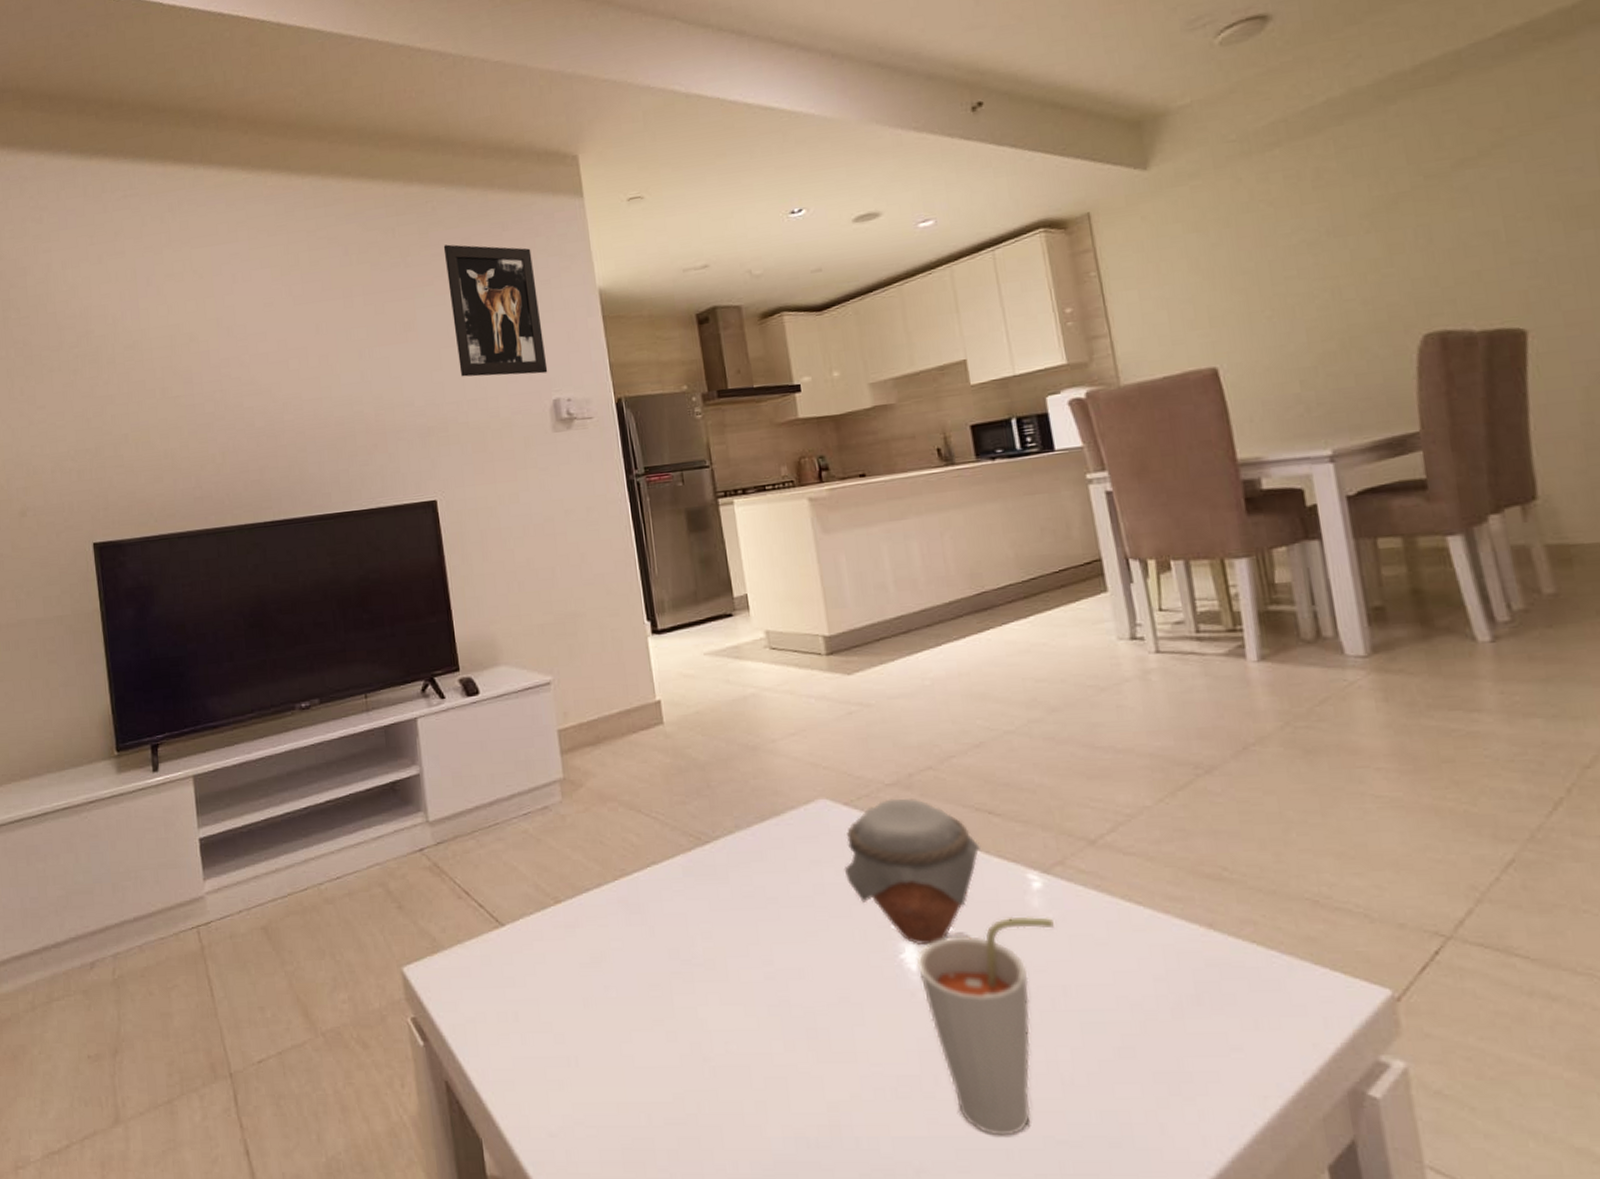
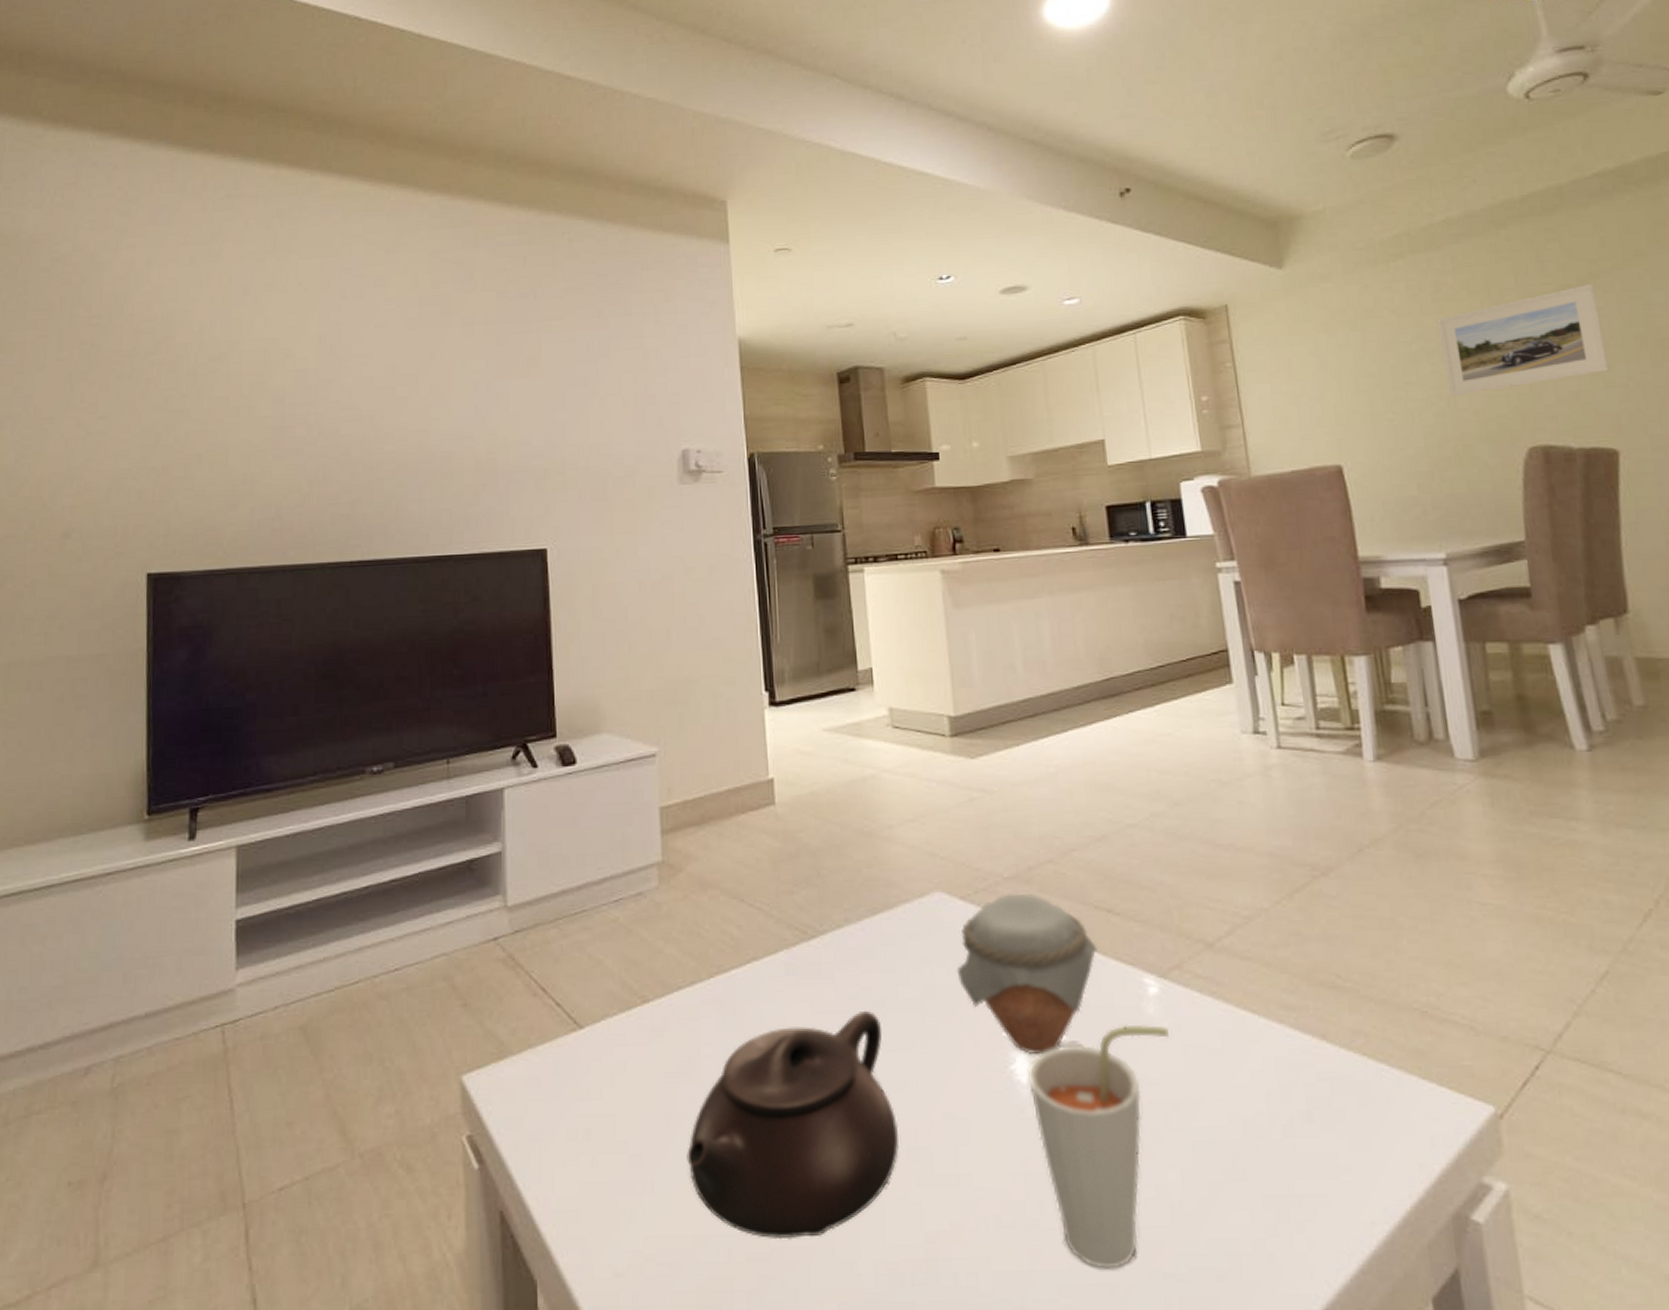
wall art: present [443,244,548,377] -> none [577,279,679,422]
teapot: none [605,907,799,1107] -> present [687,1010,900,1240]
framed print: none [1318,153,1516,288] -> present [1437,283,1609,397]

